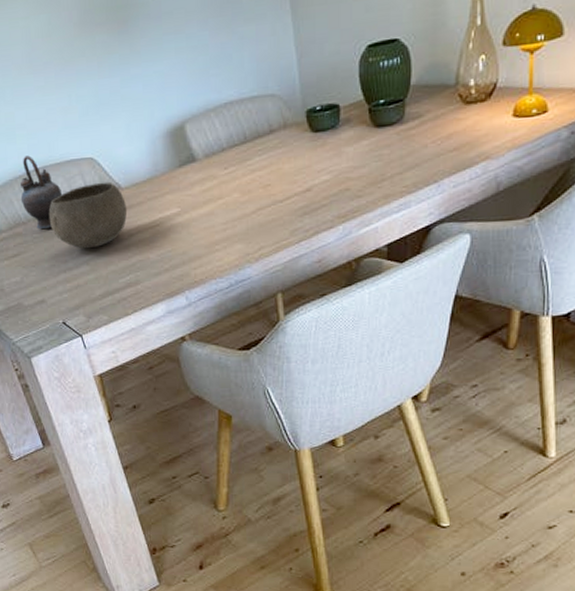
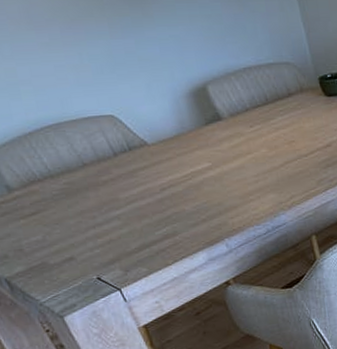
teapot: present [19,155,62,229] -> none [30,112,82,186]
bowl: present [48,181,128,249] -> none [68,138,157,204]

